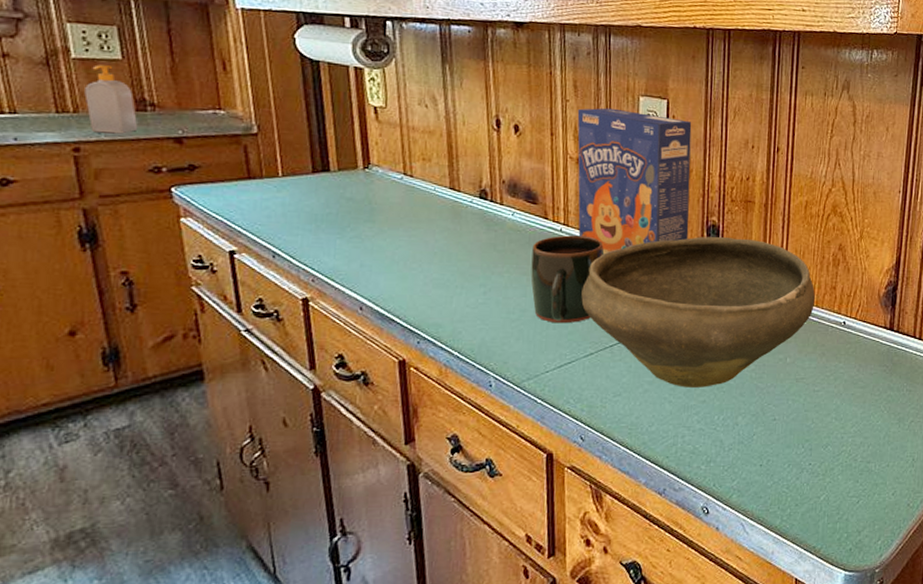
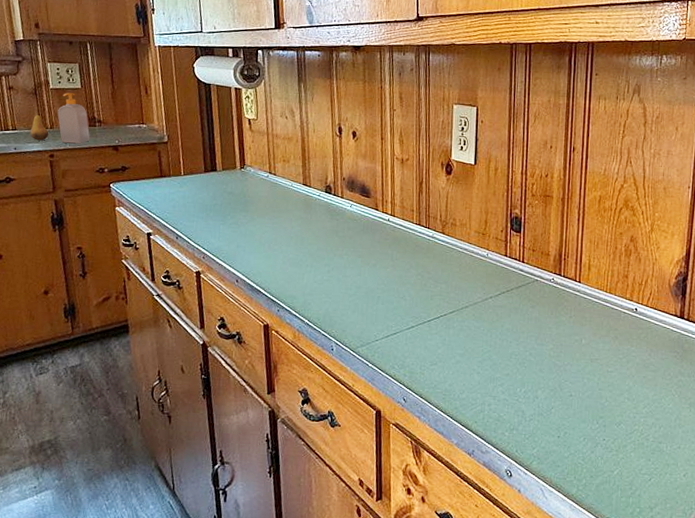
fruit: none [39,85,72,129] -> present [30,108,49,141]
mug: present [530,235,605,324] -> none [364,224,424,300]
cereal box: present [577,108,692,255] -> none [402,115,498,242]
bowl: present [581,236,815,387] -> none [404,227,608,362]

